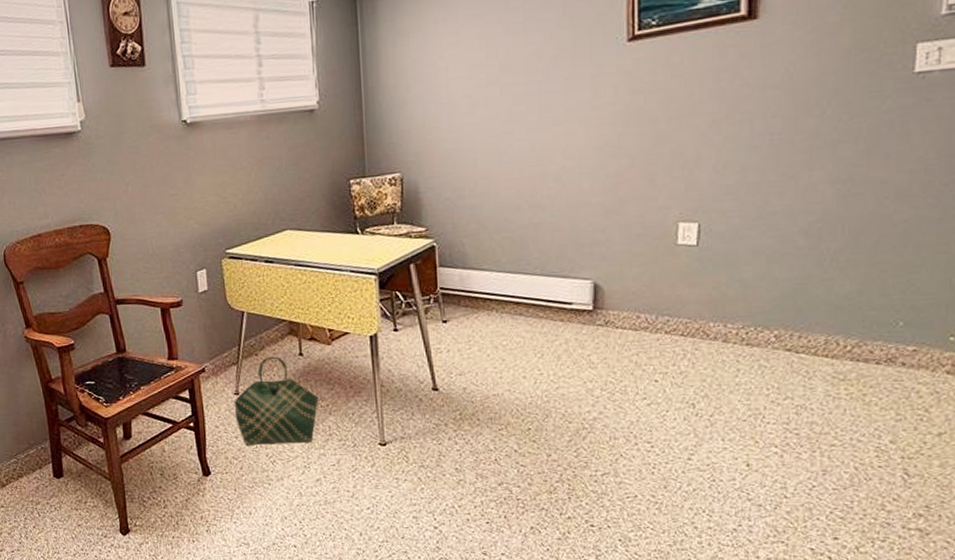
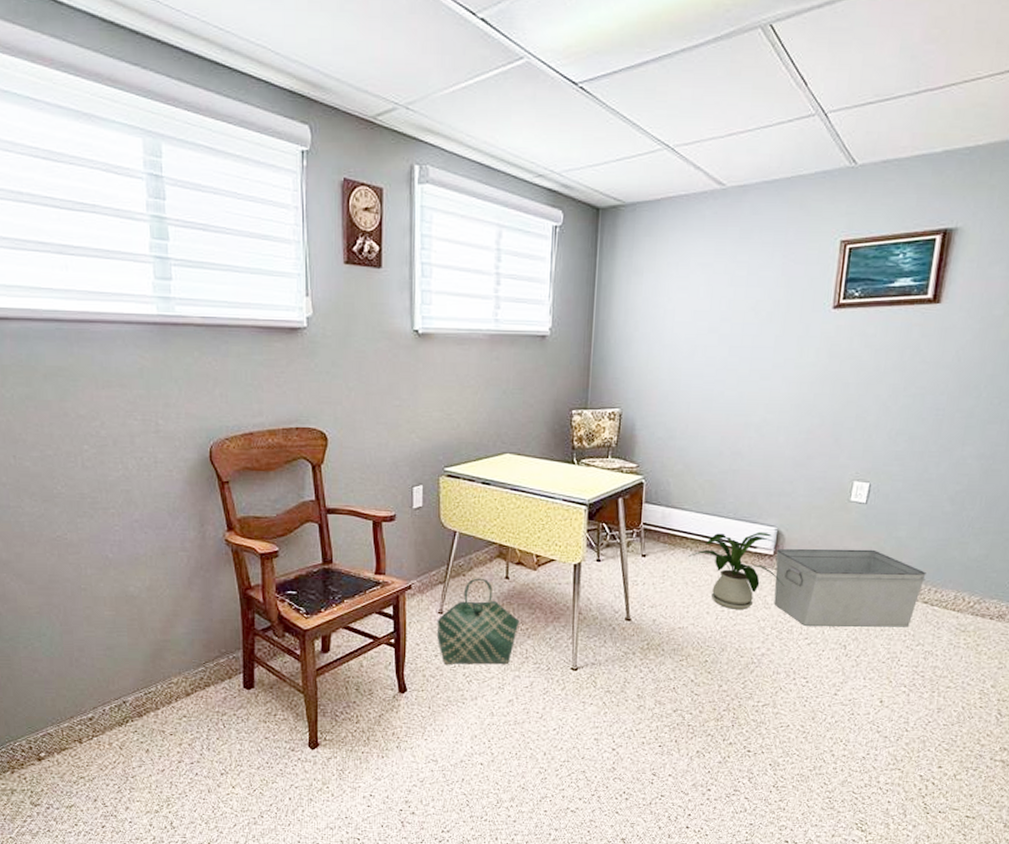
house plant: none [495,286,609,372] -> present [688,531,784,609]
storage bin: none [596,295,784,385] -> present [774,549,926,627]

